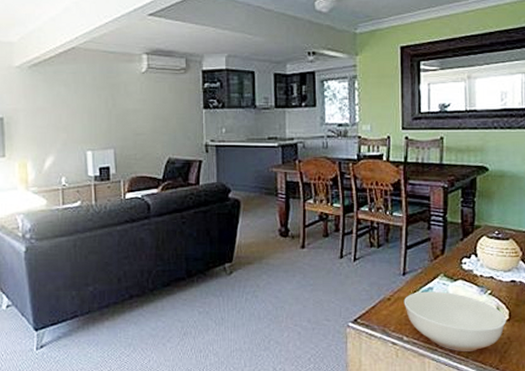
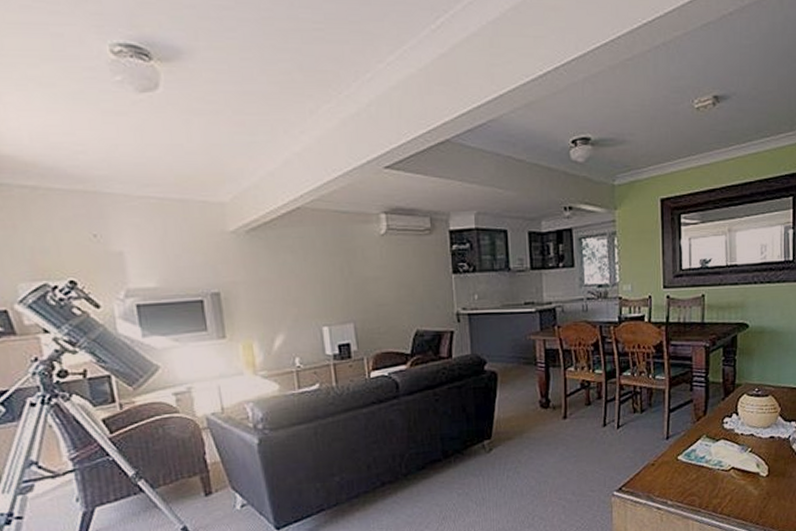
bowl: present [404,291,506,352] -> none [667,452,766,511]

